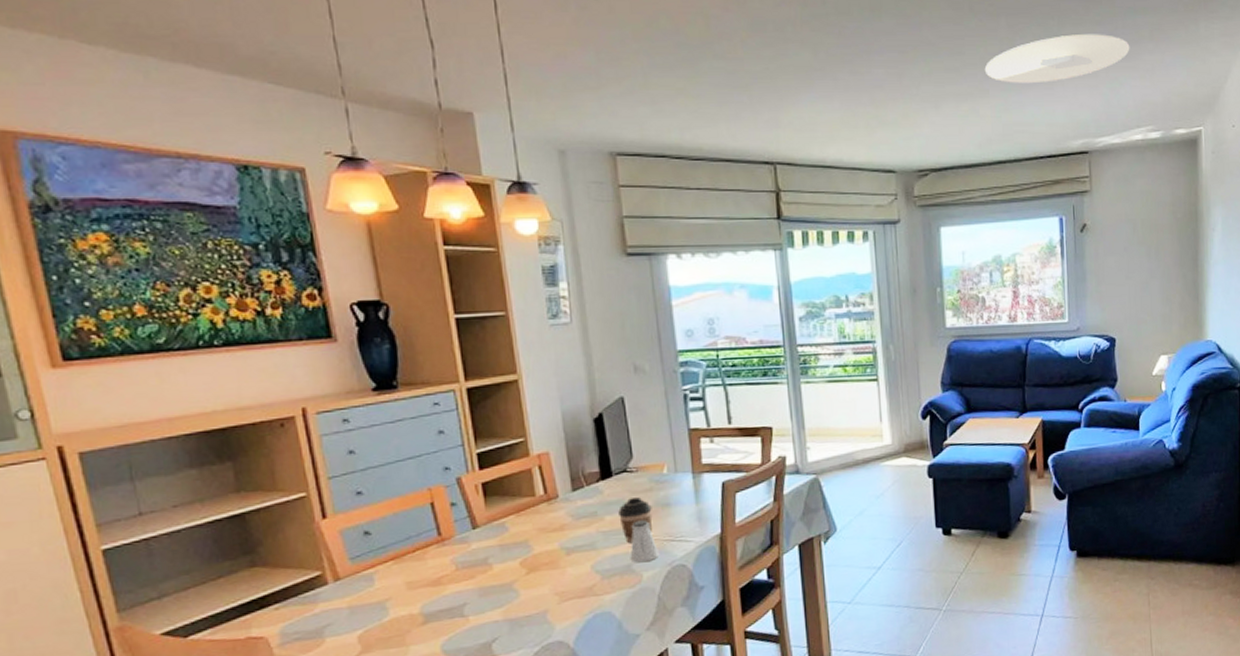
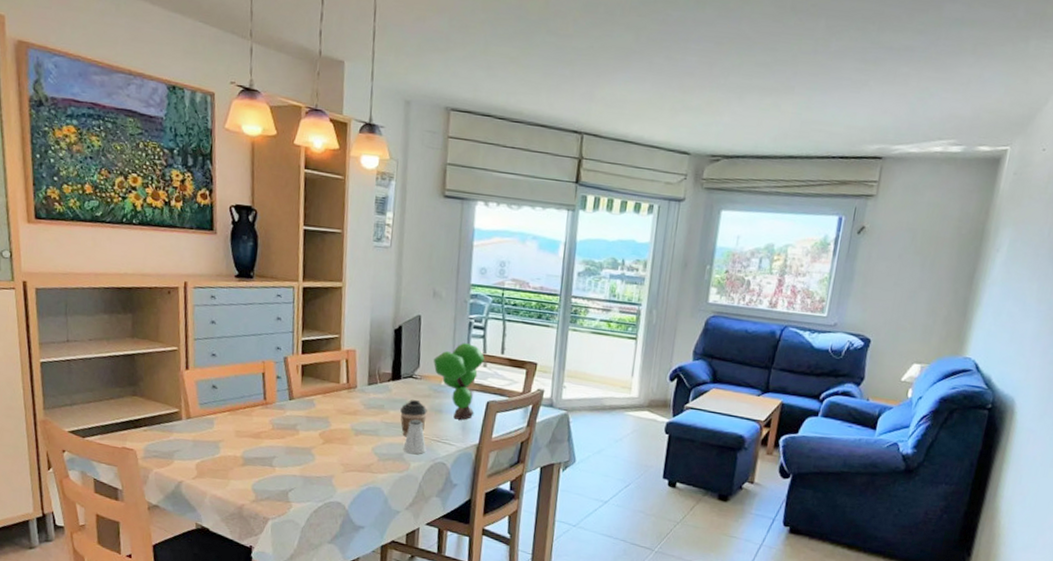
plant: none [647,419,710,510] -> present [433,343,485,420]
ceiling light: present [984,33,1130,84] -> none [794,41,949,86]

